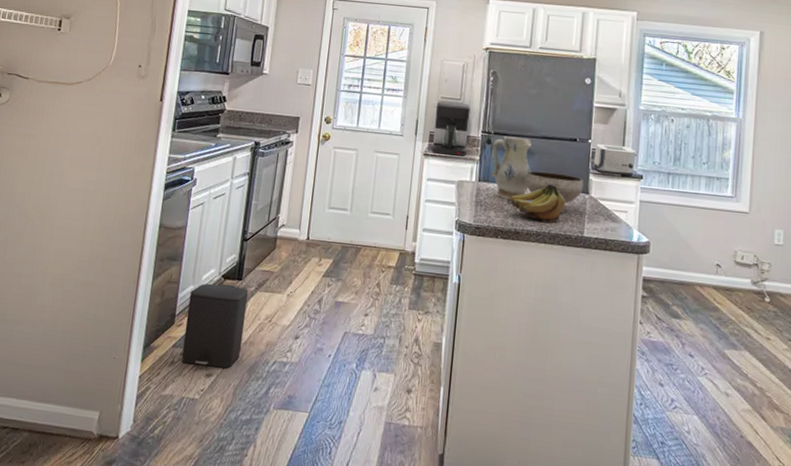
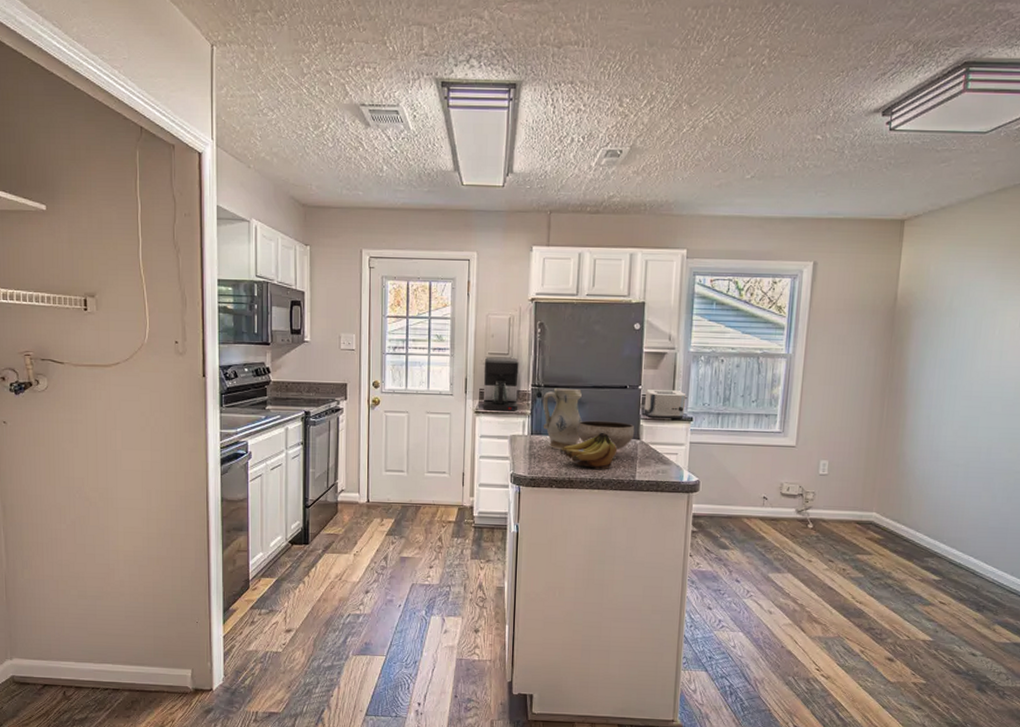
pedal bin: present [181,283,249,369] -> none [260,549,317,624]

